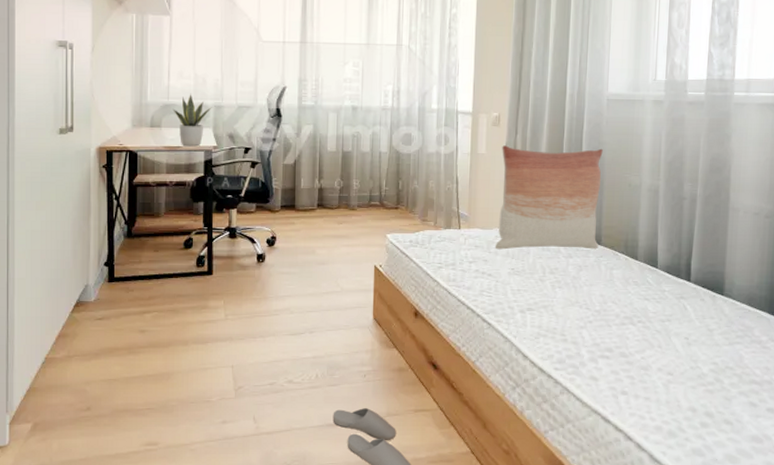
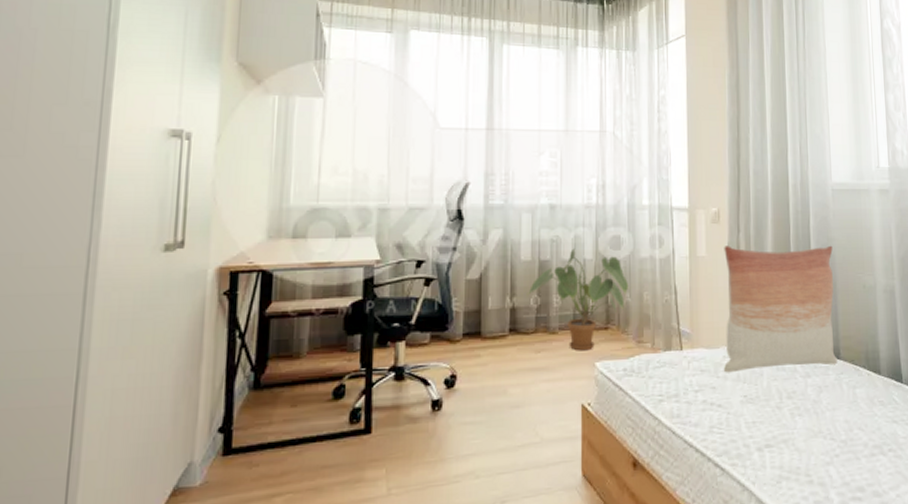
potted plant: present [173,93,212,147] -> none [323,193,375,262]
house plant: none [332,143,416,225] -> present [526,248,628,351]

